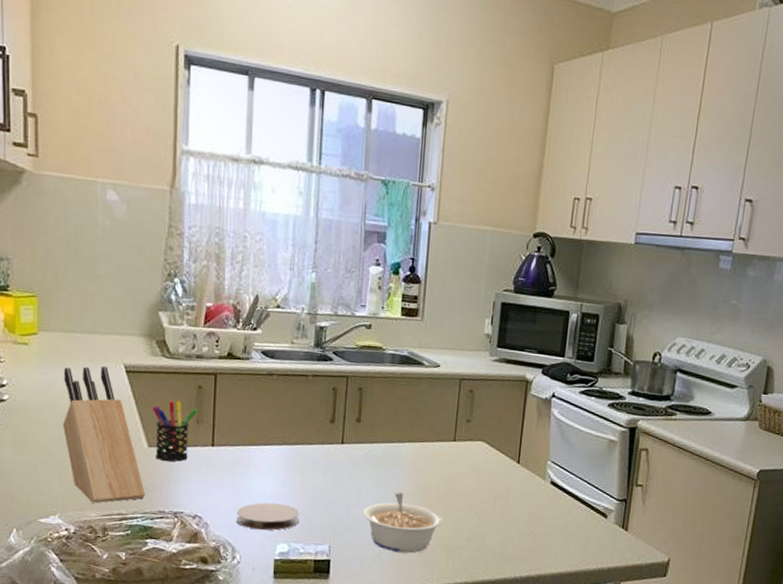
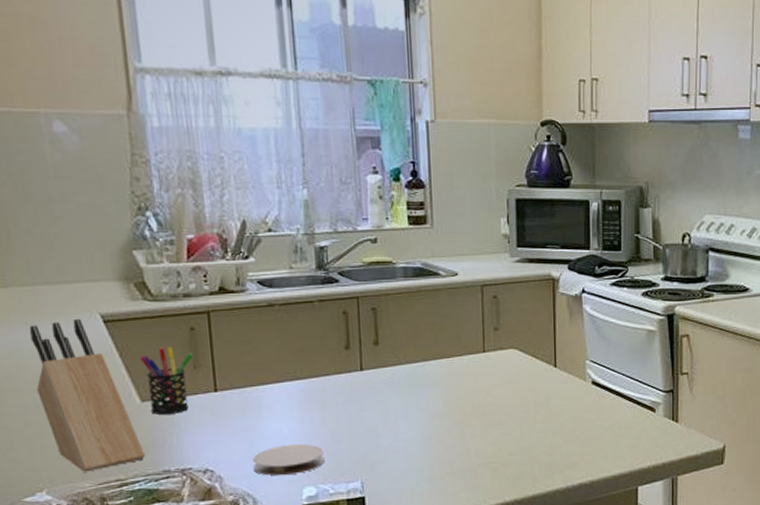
legume: present [362,492,444,554] -> none [393,413,483,479]

